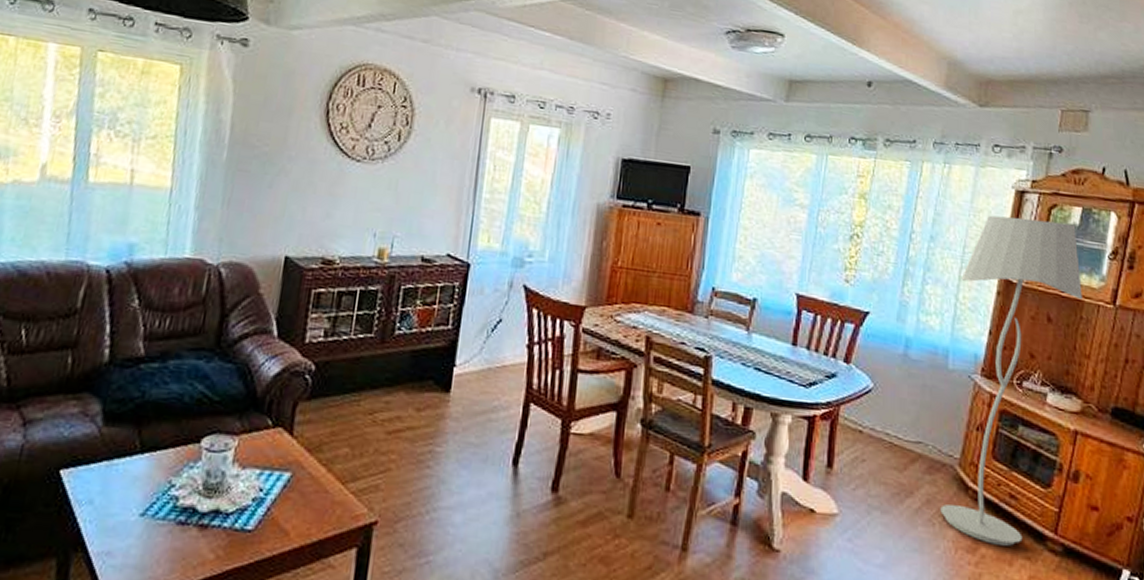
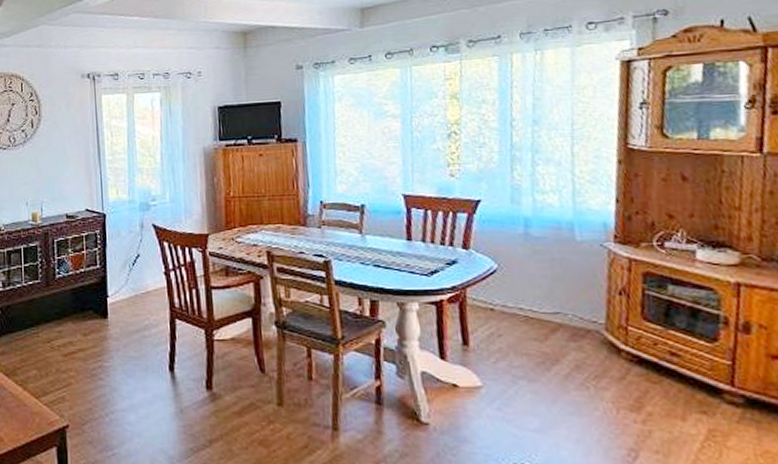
floor lamp: present [940,215,1082,546] -> none [574,82,720,402]

